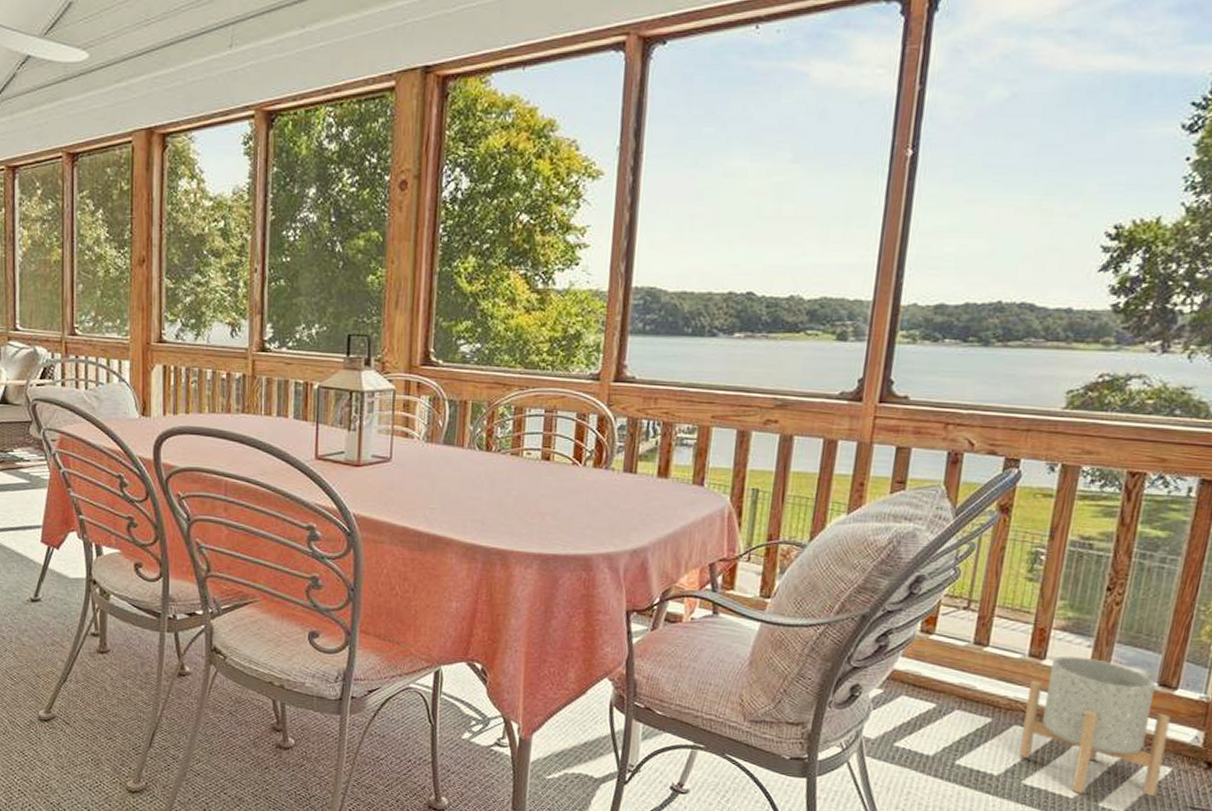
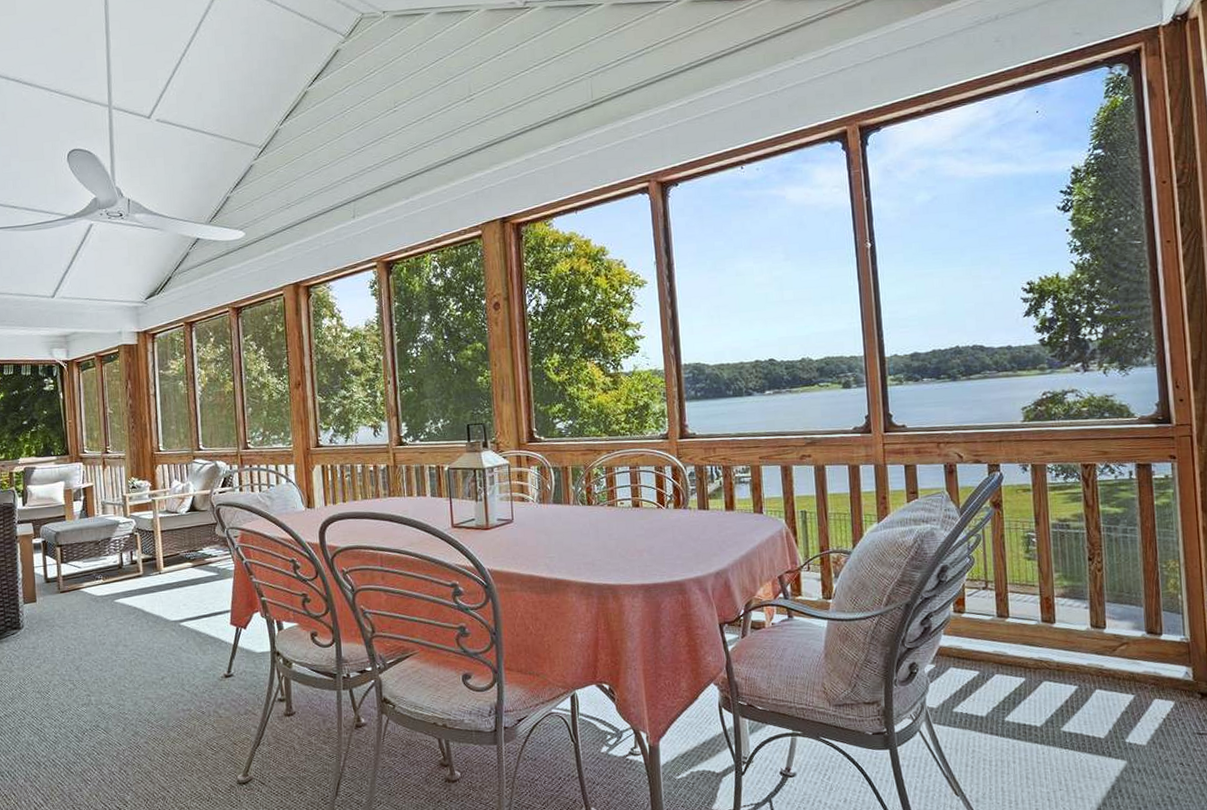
planter: present [1019,655,1171,797] -> none [1048,617,1168,734]

